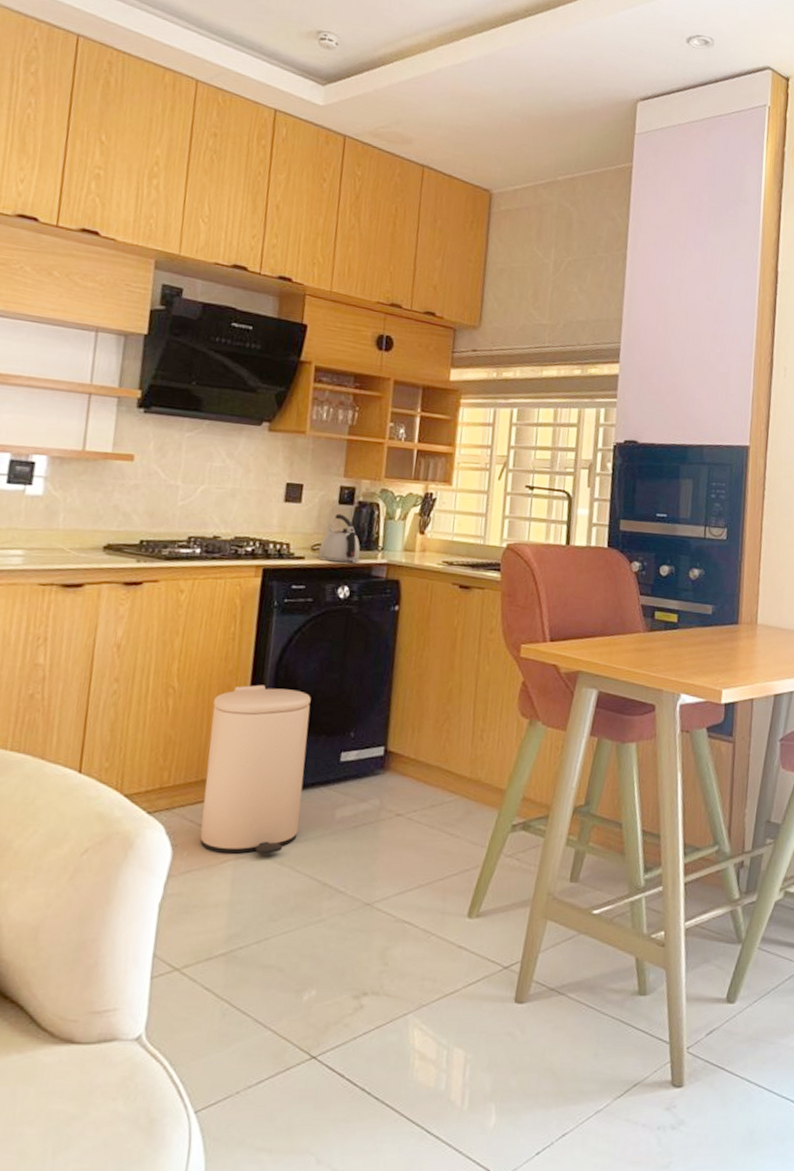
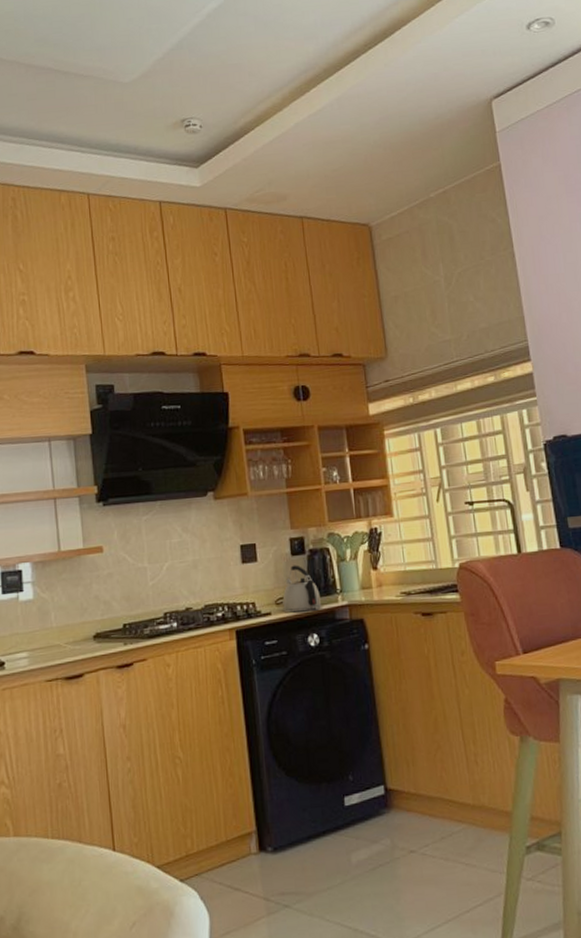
pedal bin: present [199,684,311,855] -> none [217,742,320,911]

